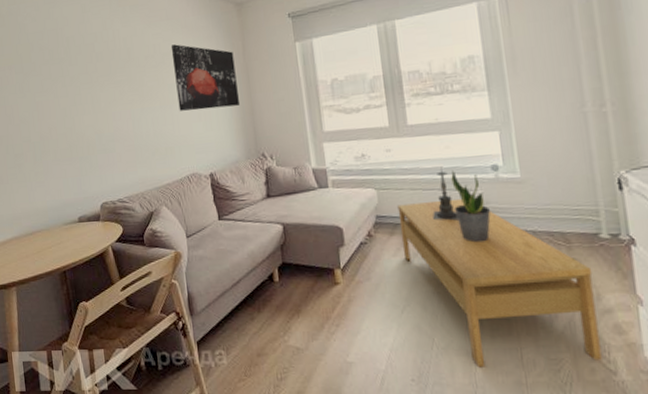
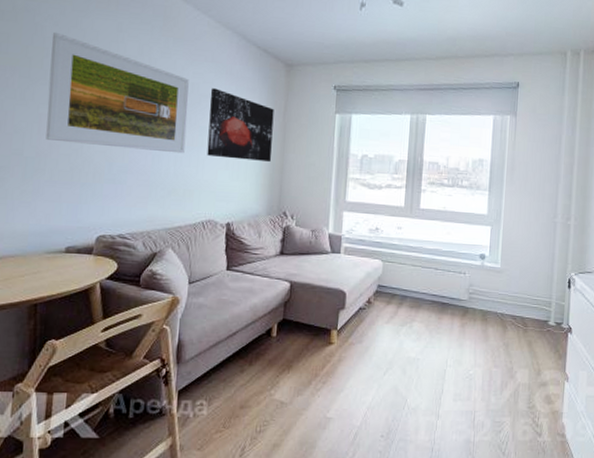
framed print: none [33,27,159,124] -> present [46,32,189,154]
coffee table: present [397,198,602,368] -> none [395,277,538,427]
candle holder: present [432,166,460,221] -> none [426,249,447,298]
potted plant: present [451,170,491,243] -> none [444,253,473,319]

